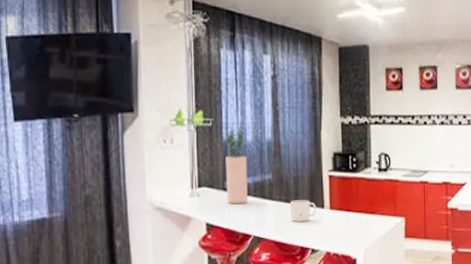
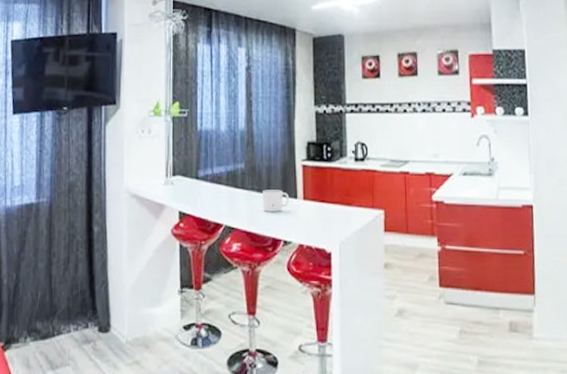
vase: present [226,123,248,204] -> none [199,113,220,193]

